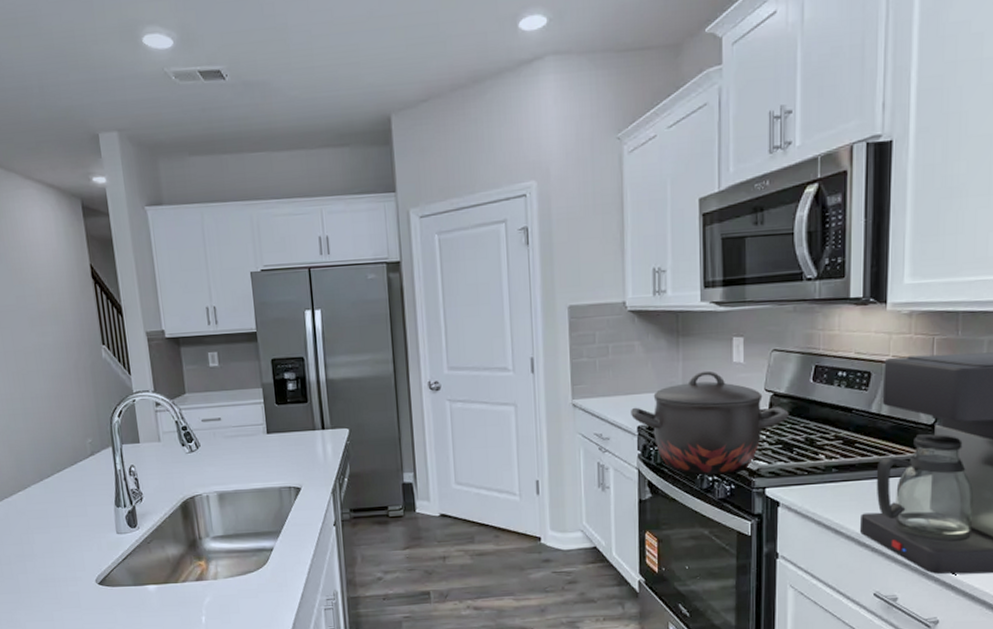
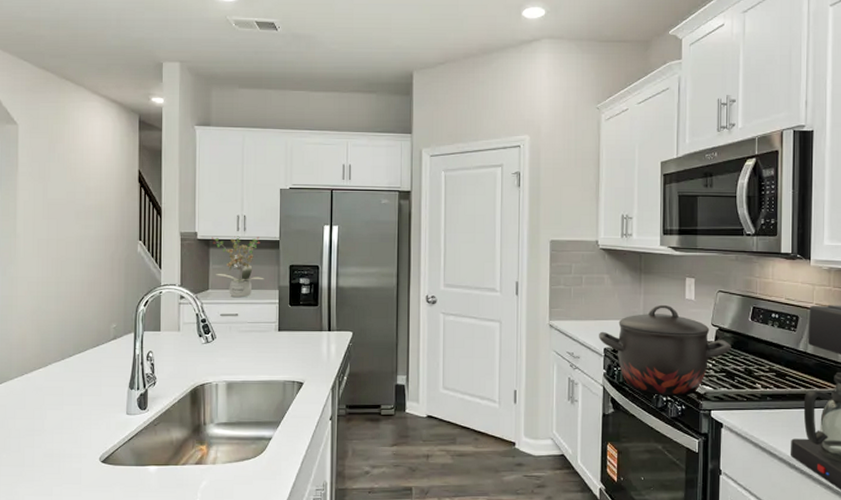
potted plant: none [181,329,245,400] -> present [212,236,265,297]

